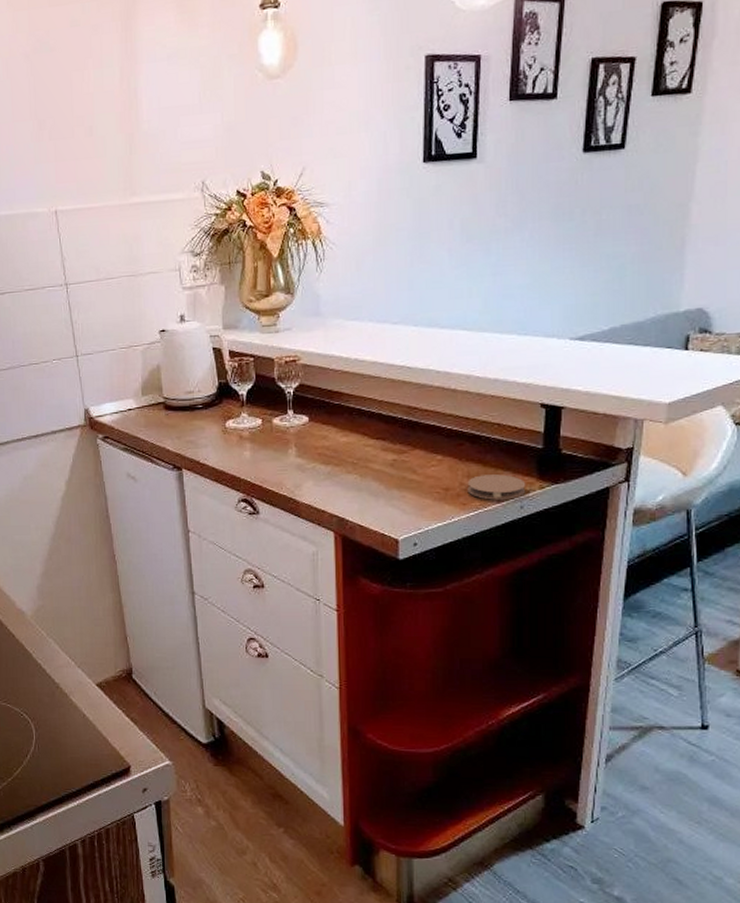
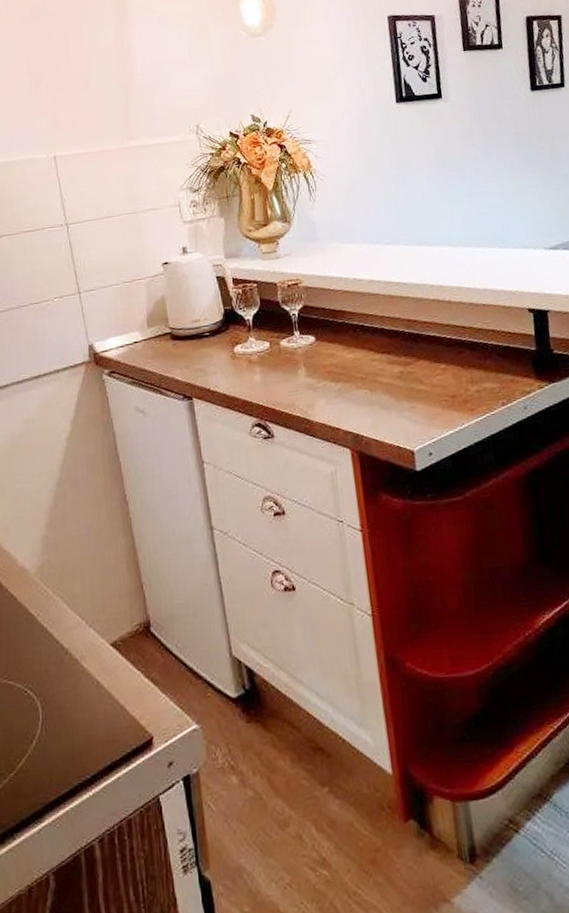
coaster: present [467,474,526,500] -> none [472,377,526,404]

